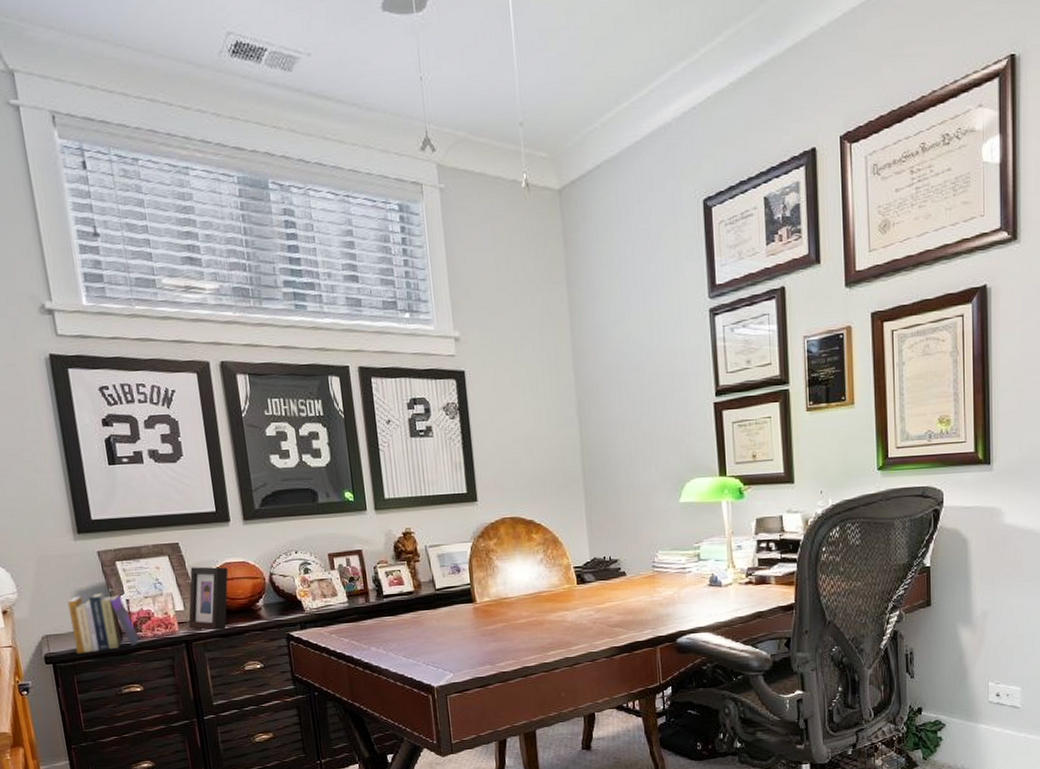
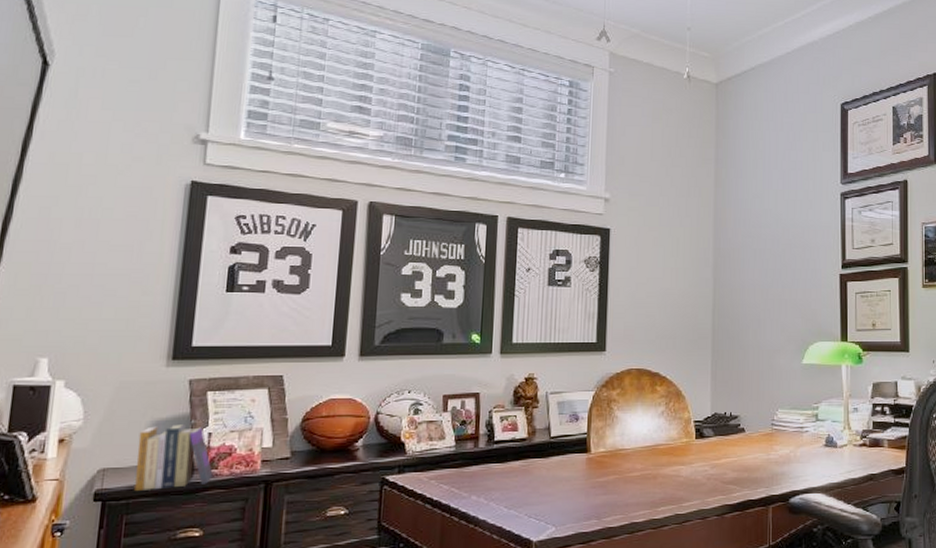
picture frame: present [188,566,228,631] -> none [274,401,331,471]

